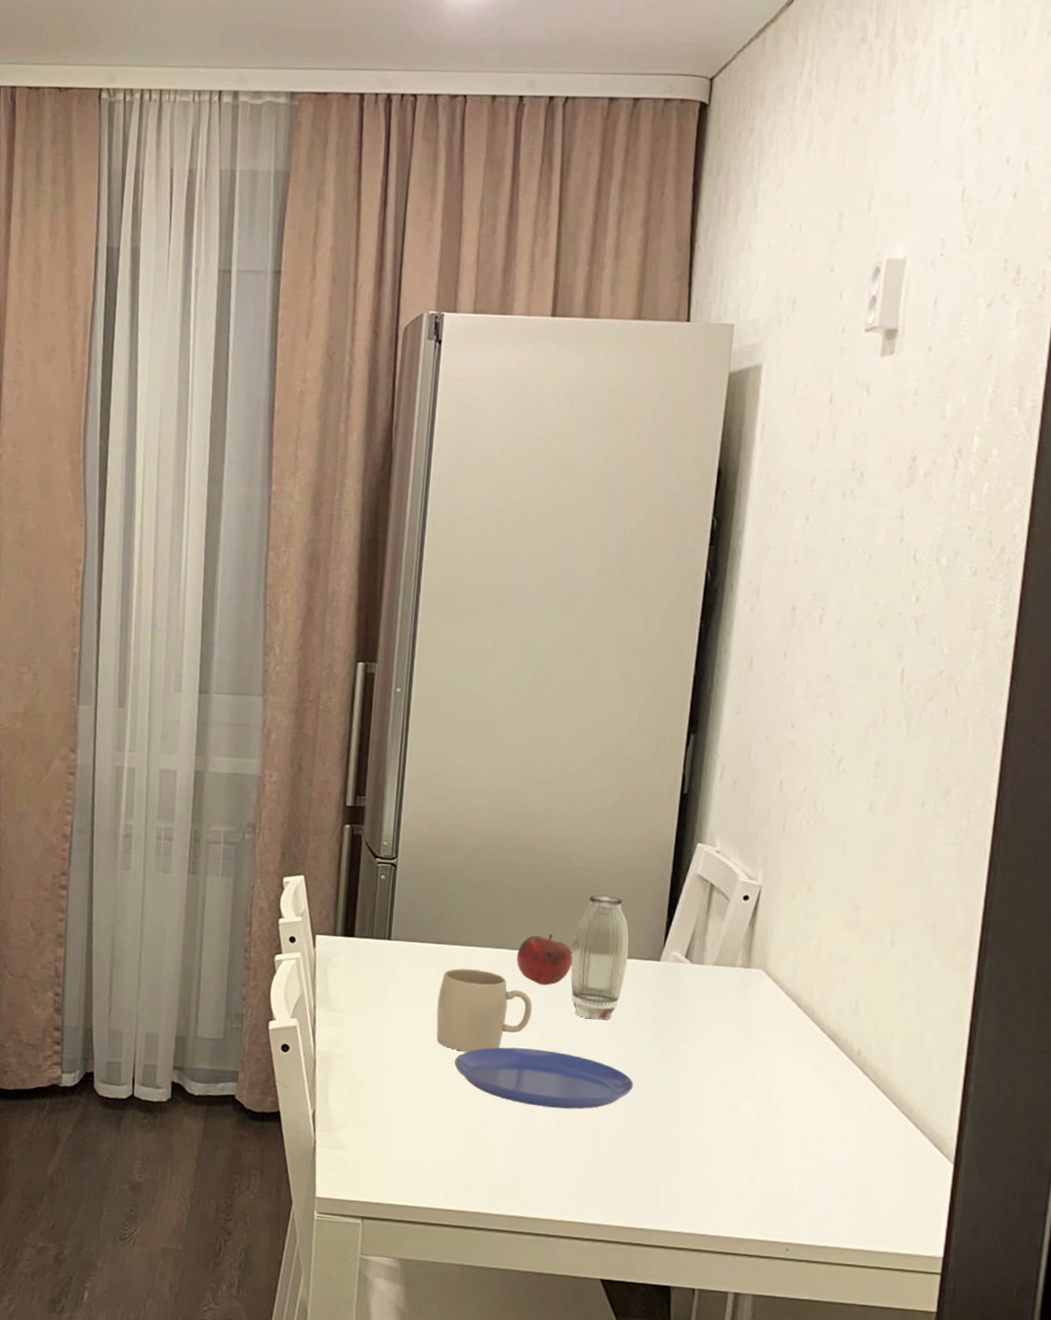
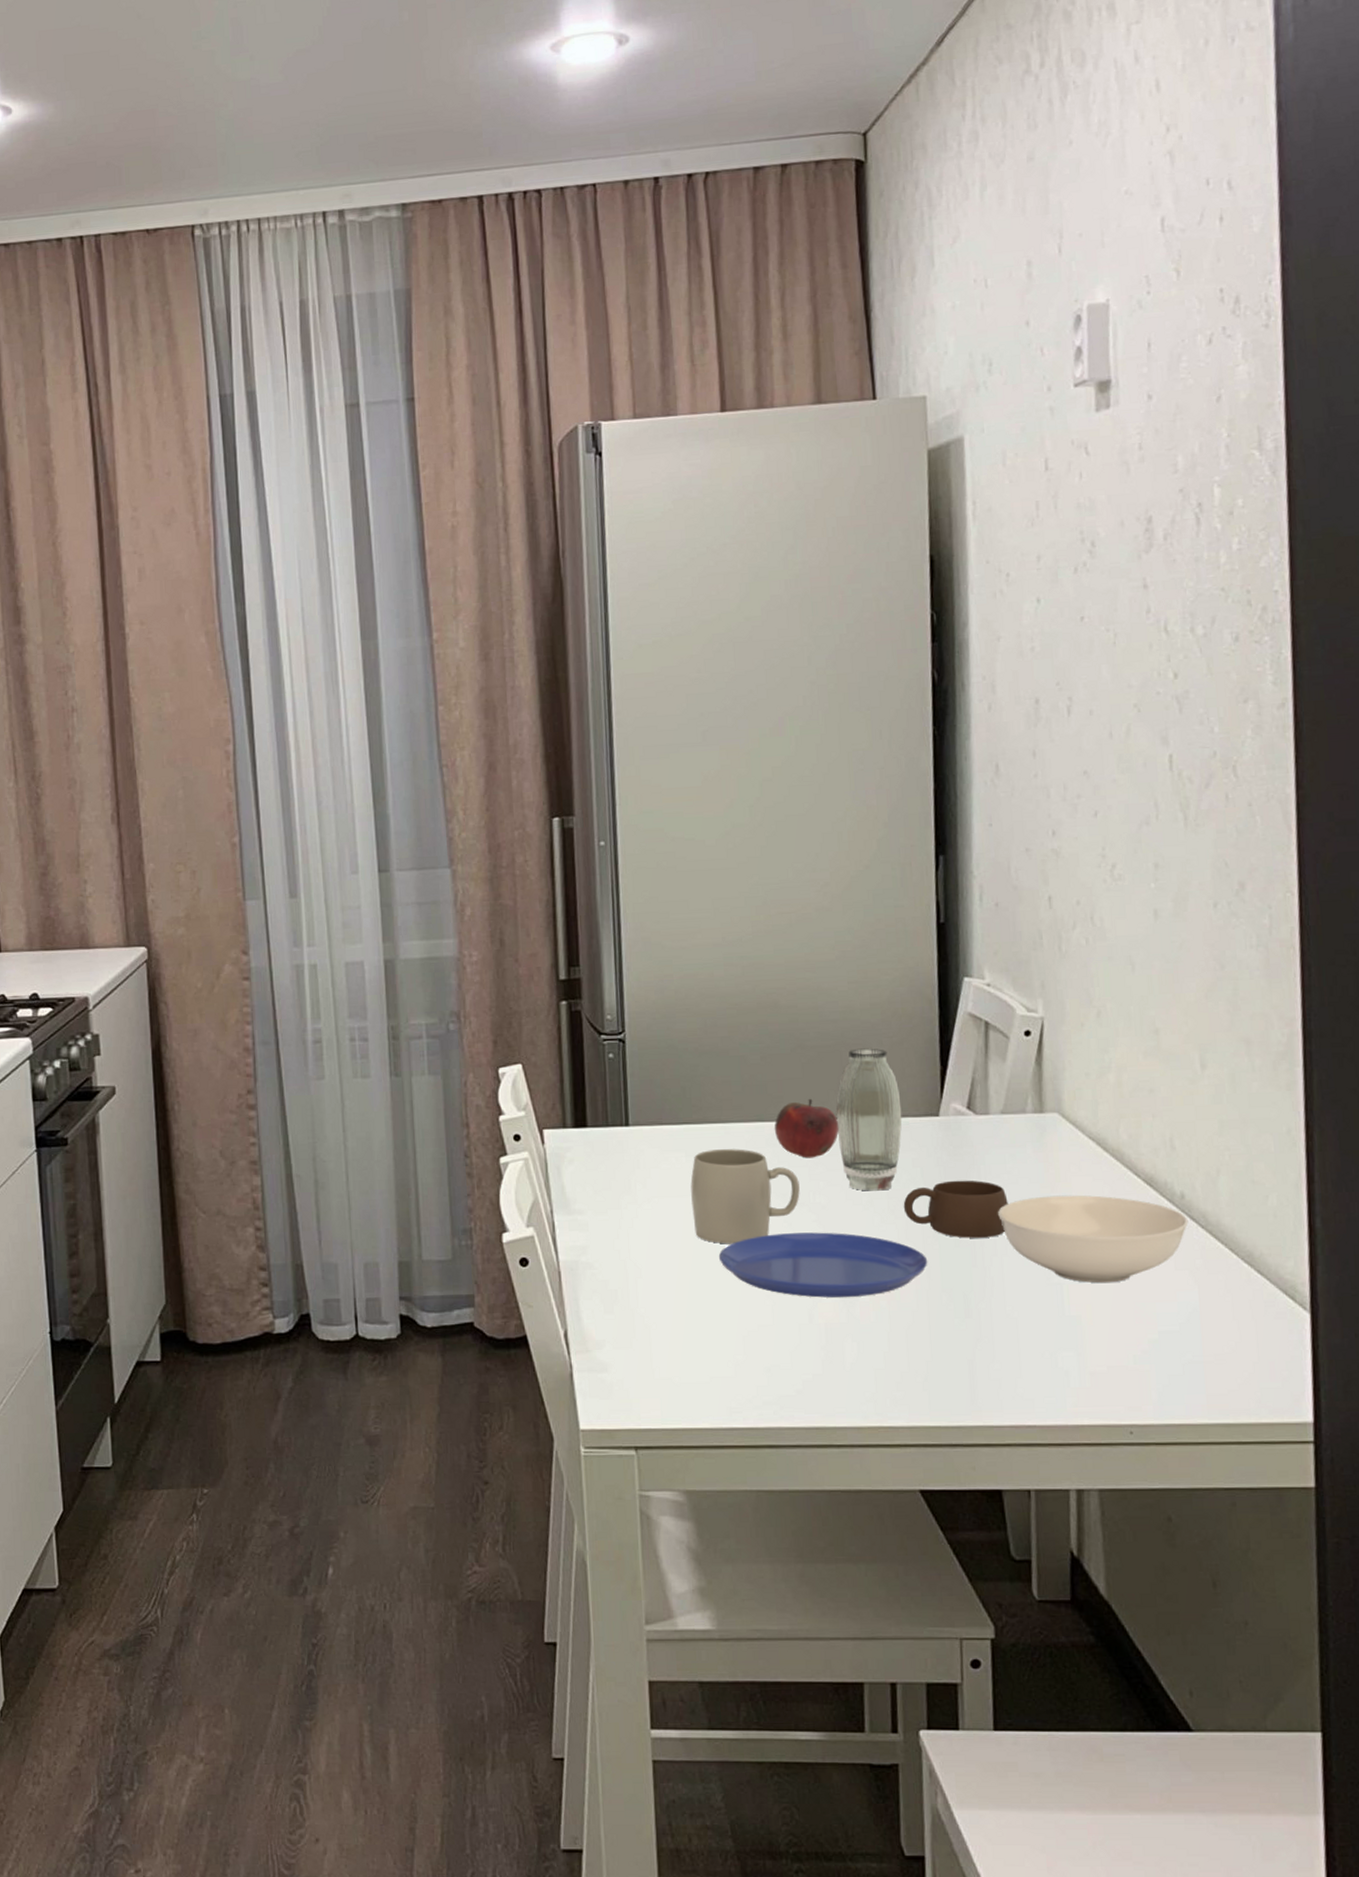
cup: none [619,1018,710,1071] -> present [903,1180,1008,1238]
bowl: none [699,1040,861,1121] -> present [998,1195,1189,1284]

